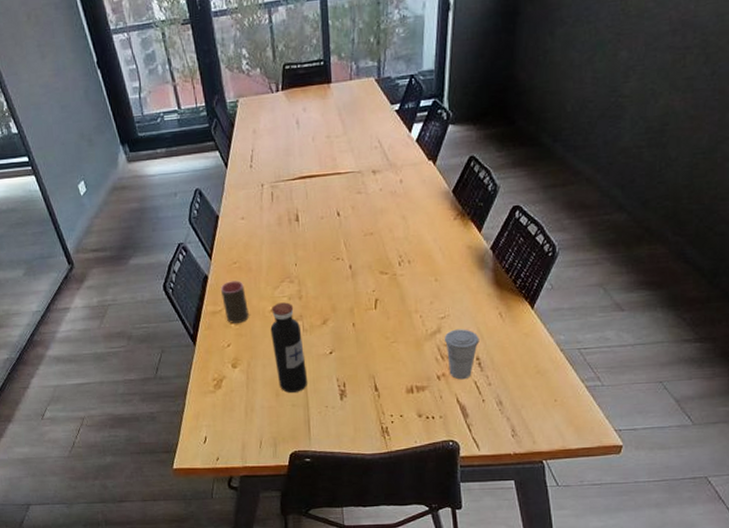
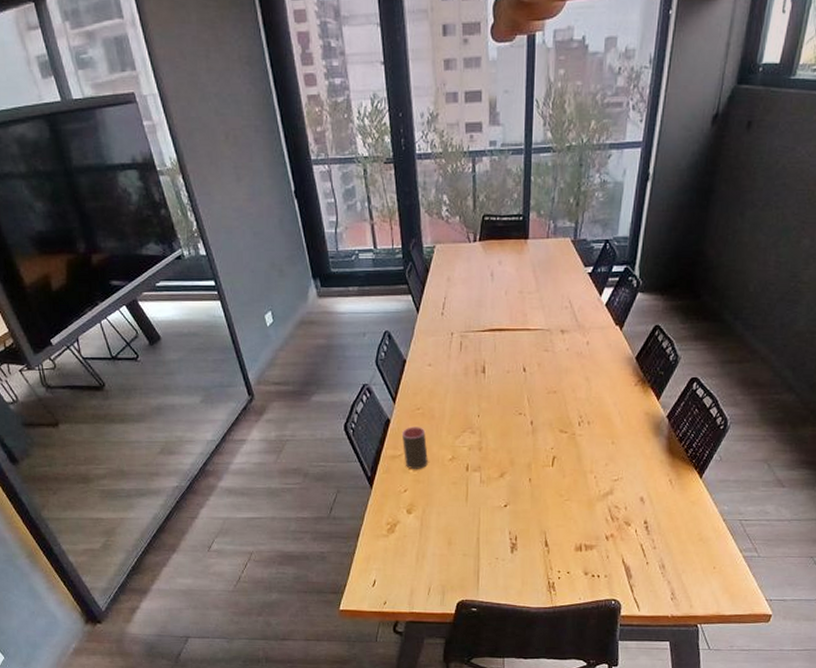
water bottle: present [270,302,307,393] -> none [448,452,480,542]
cup: present [445,329,479,380] -> none [616,492,649,542]

